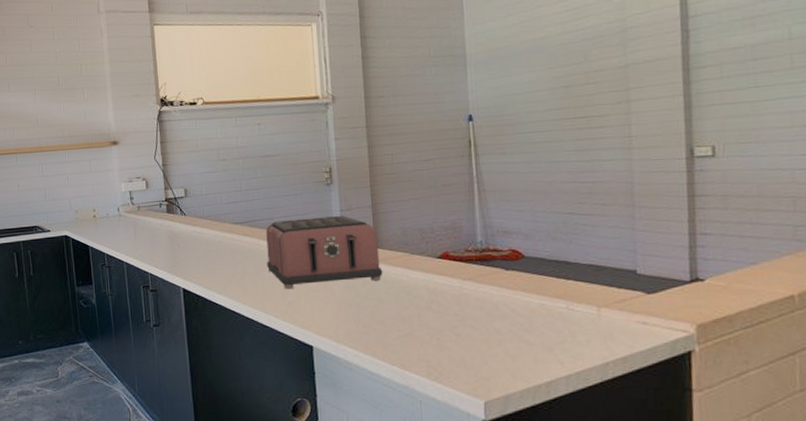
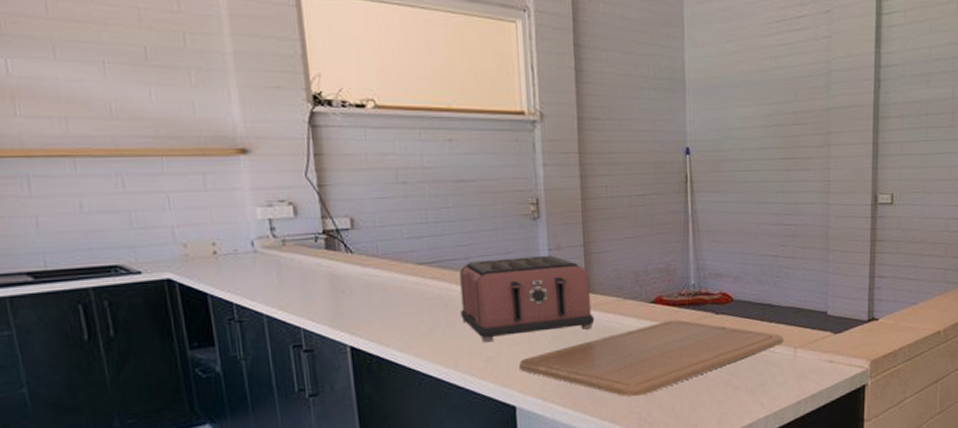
chopping board: none [316,274,585,346] -> present [520,319,784,397]

